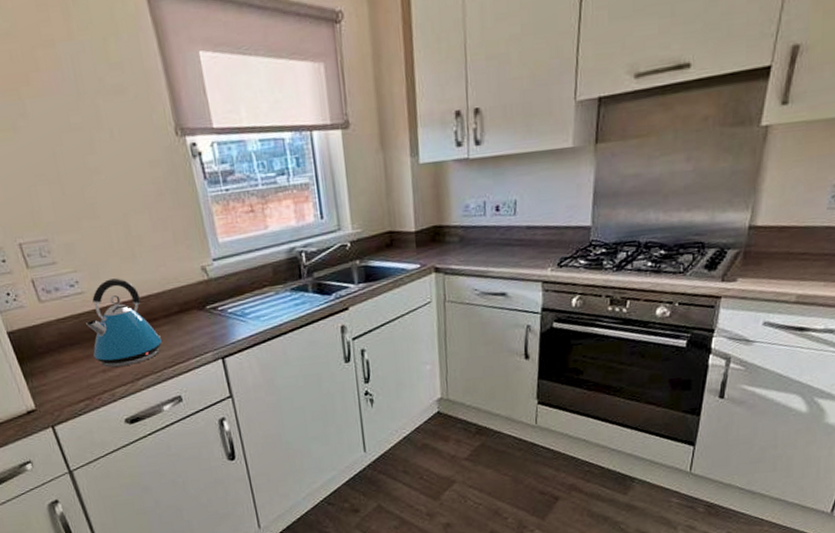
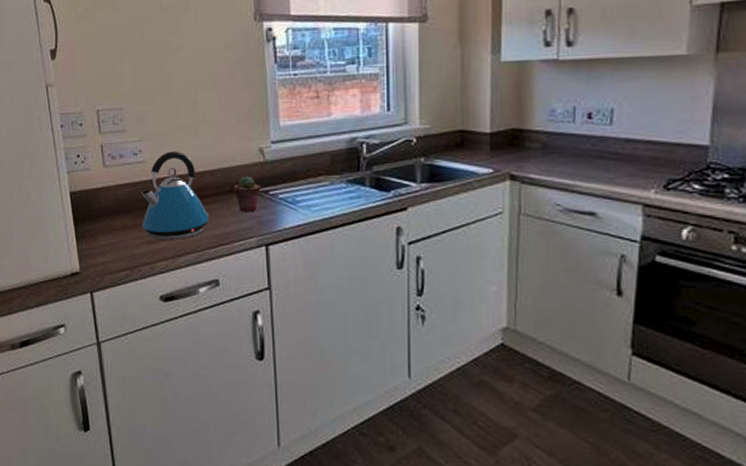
potted succulent: none [182,295,210,331] -> present [234,176,261,212]

